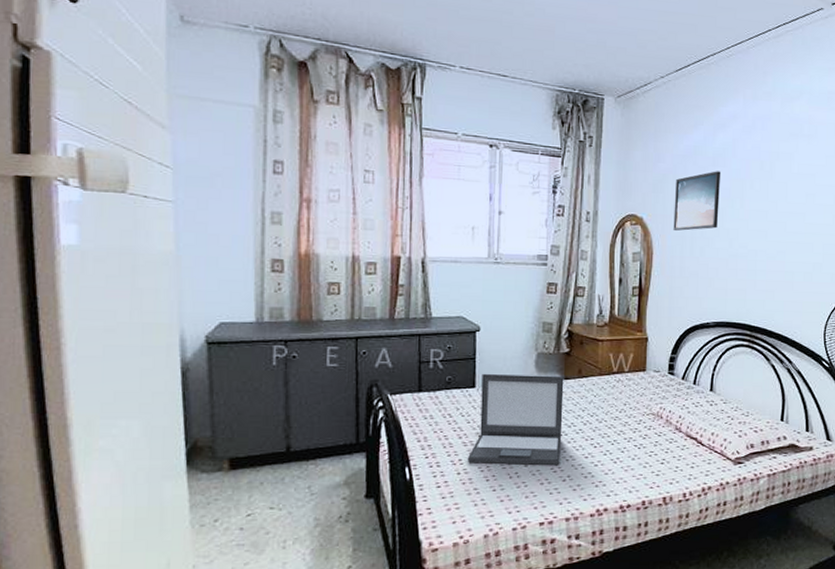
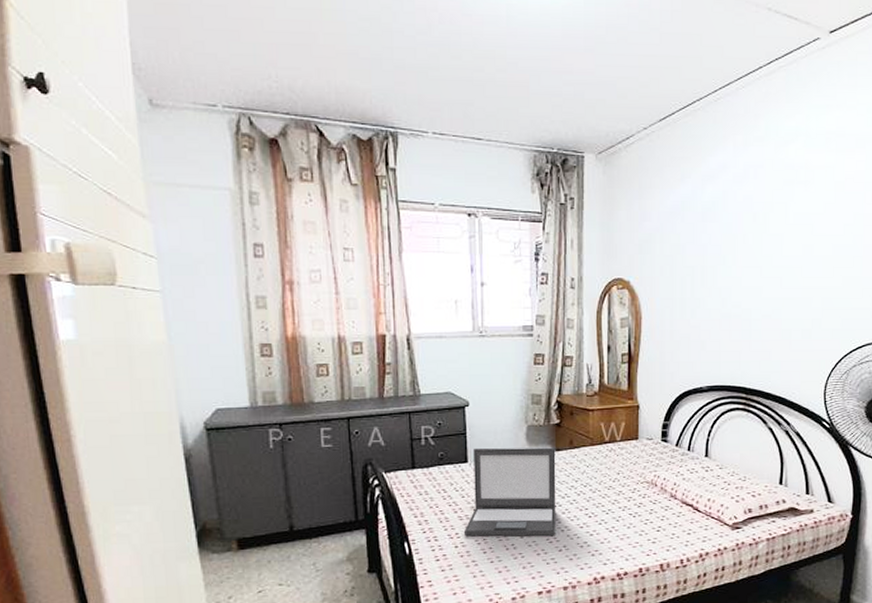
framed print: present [673,171,721,231] -> none [662,227,712,292]

